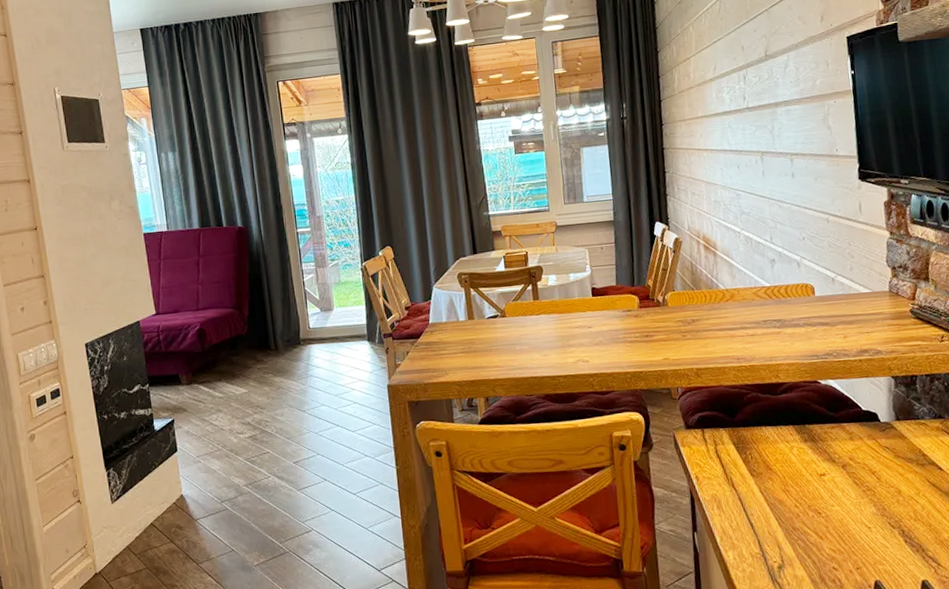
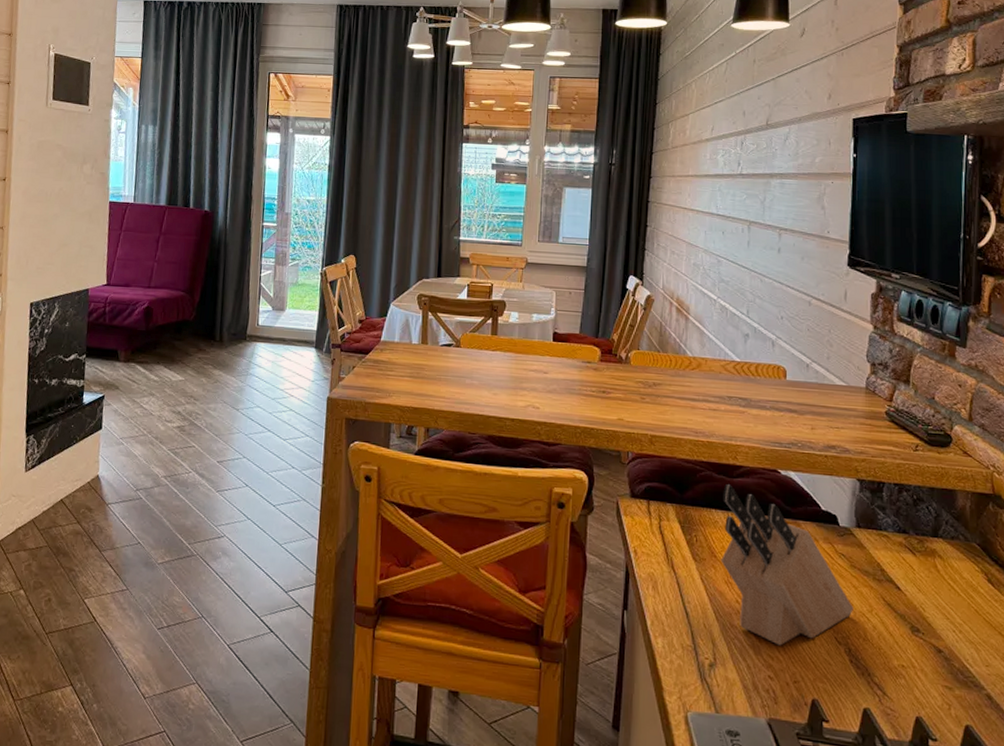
knife block: none [770,402,902,539] -> present [721,484,854,646]

